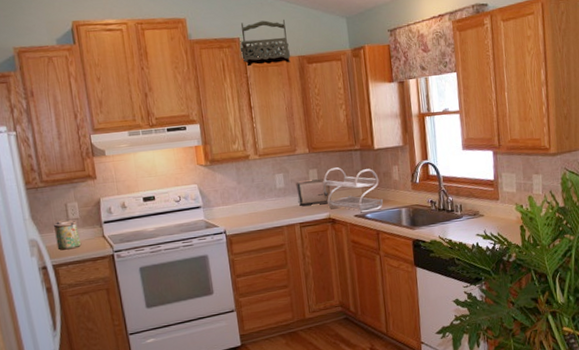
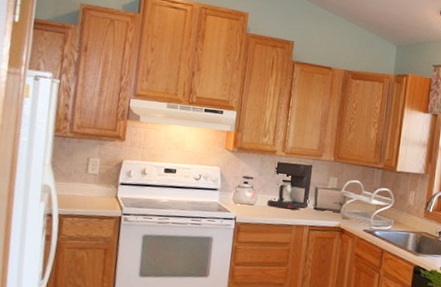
canister: present [53,219,82,250] -> none [68,172,94,203]
kettle: none [216,186,242,218] -> present [231,175,257,206]
decorative basket: present [240,19,291,67] -> none [292,28,340,74]
coffee maker: none [251,161,294,213] -> present [267,160,312,210]

